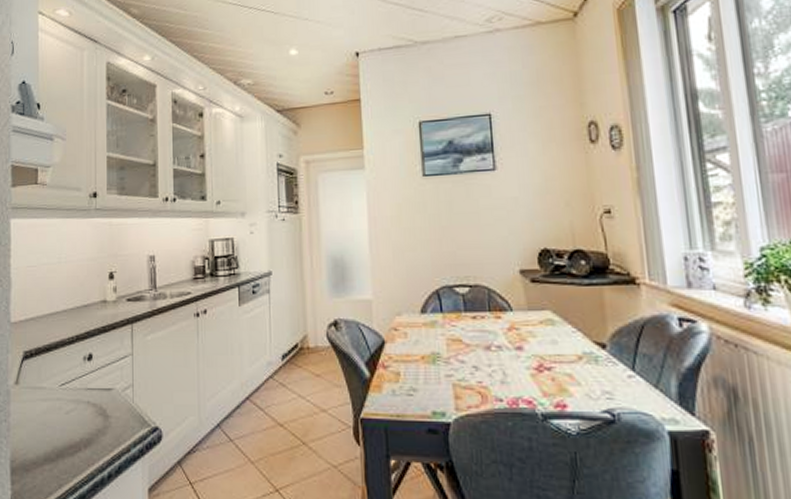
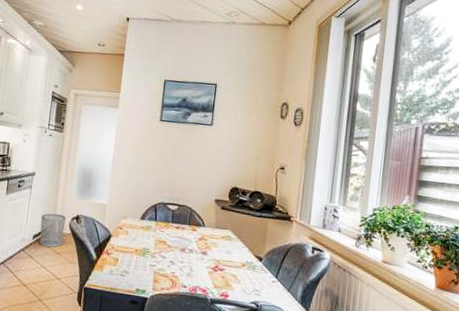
waste bin: none [289,322,321,369] -> present [39,213,66,248]

